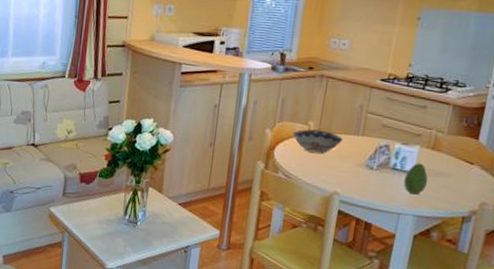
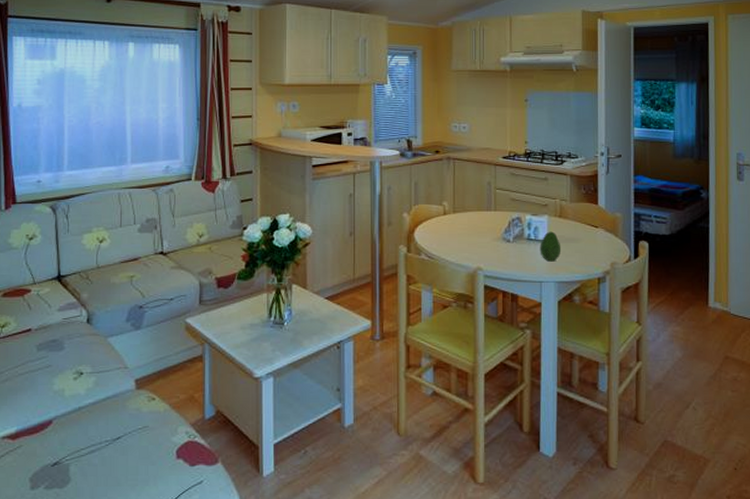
decorative bowl: present [293,129,343,153] -> none [430,209,477,231]

